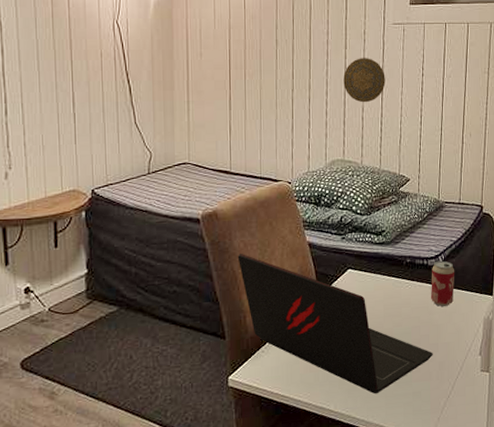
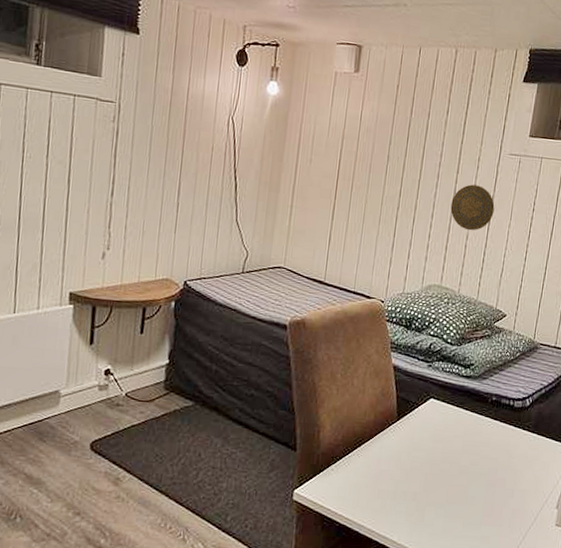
laptop: present [237,253,433,394] -> none [319,365,508,532]
beverage can: present [431,260,455,307] -> none [513,403,542,452]

